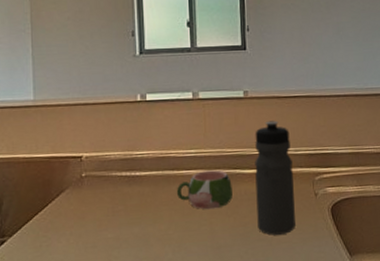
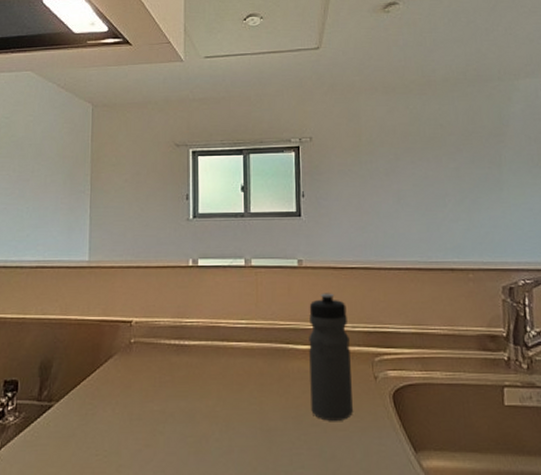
mug: present [176,170,233,210] -> none [225,343,285,387]

